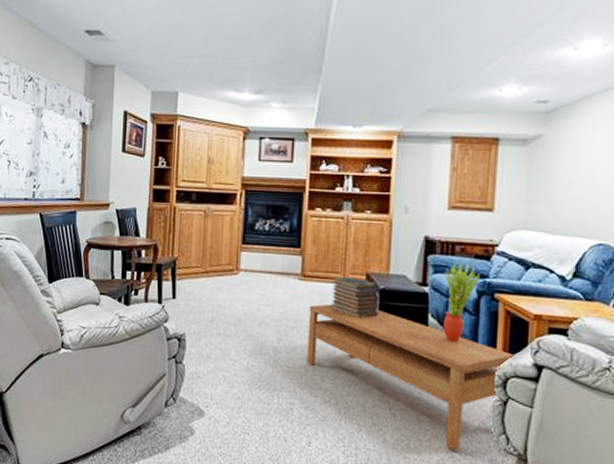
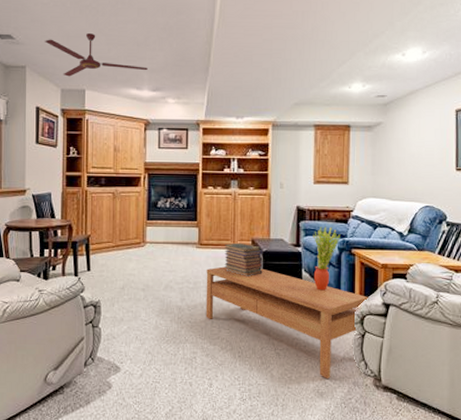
ceiling fan: none [136,28,250,77] -> present [45,33,148,77]

